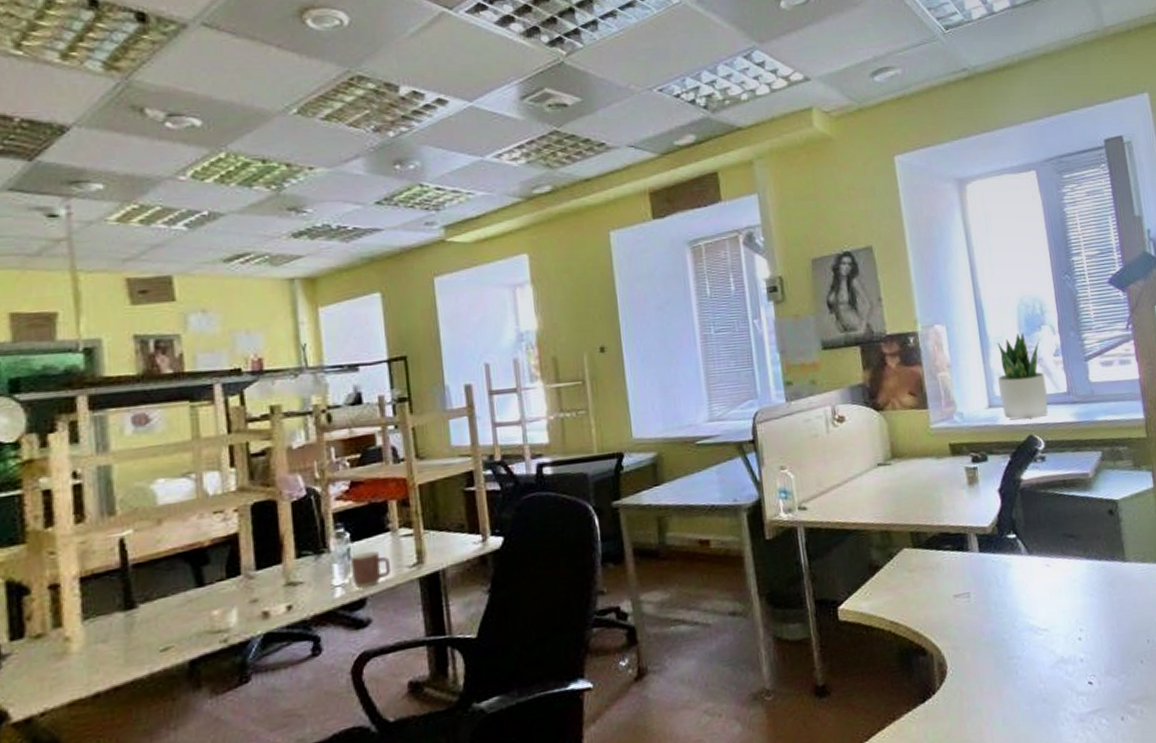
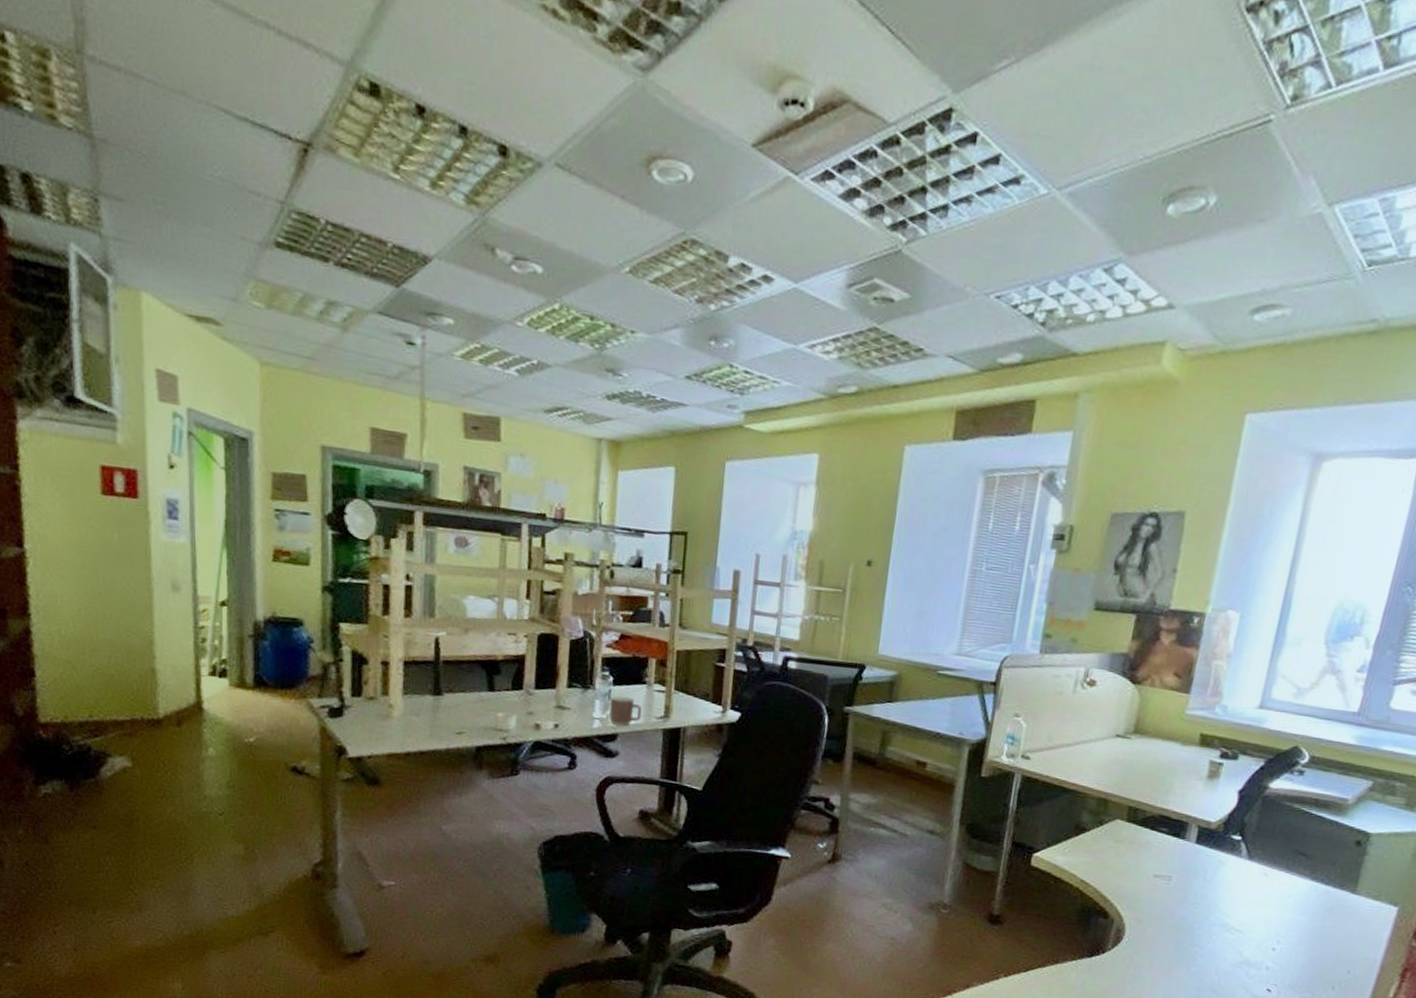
planter: present [997,333,1048,420] -> none [1273,638,1345,732]

